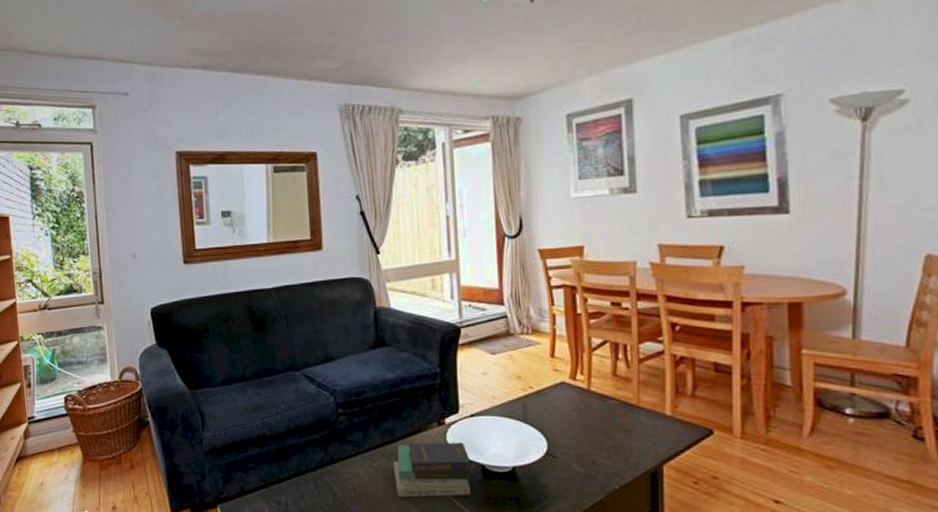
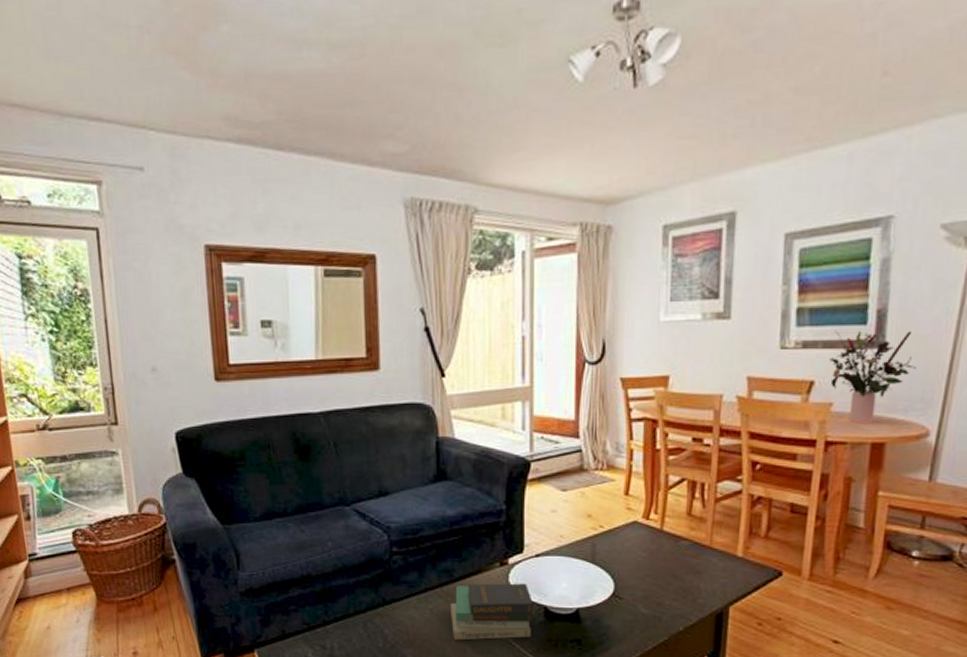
bouquet: none [735,196,825,285] -> present [829,330,917,424]

